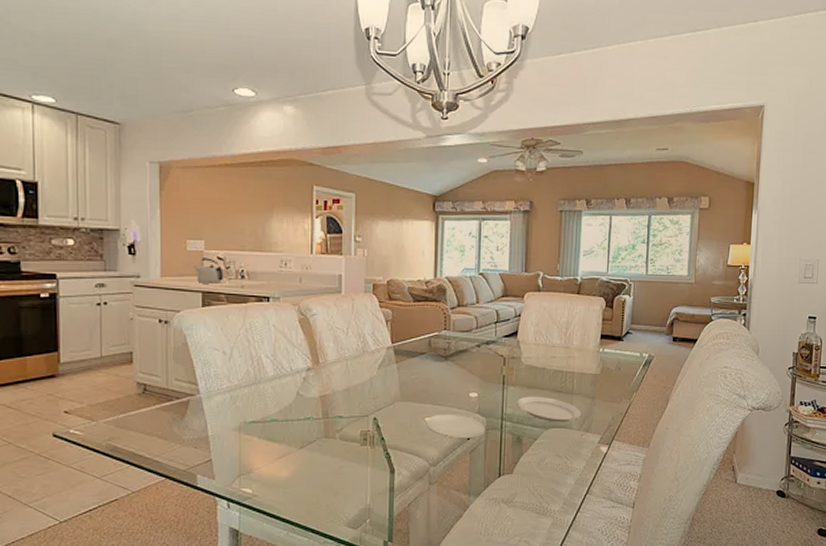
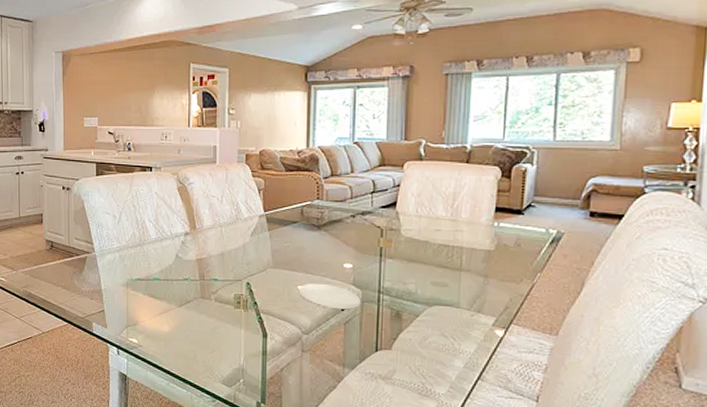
kettle: present [192,258,224,285] -> none [88,133,114,156]
plate: present [517,396,581,422] -> none [396,270,472,300]

